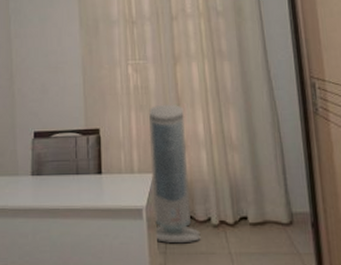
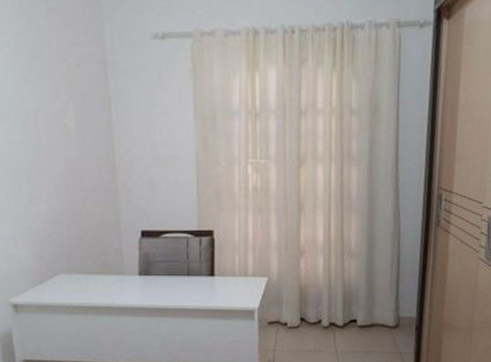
air purifier: present [149,104,201,244] -> none [266,208,310,342]

